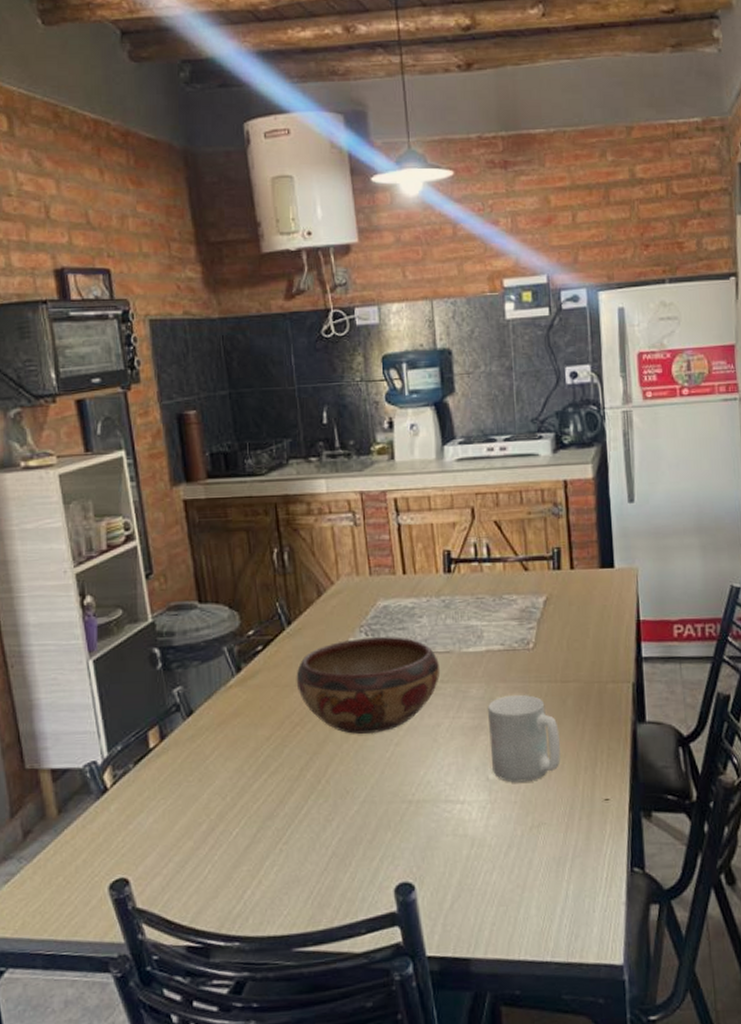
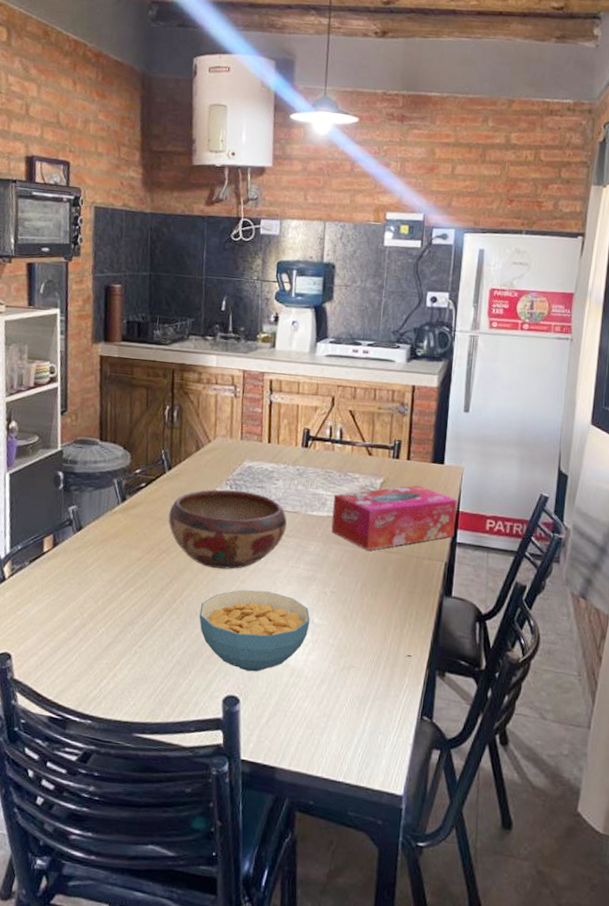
cereal bowl: none [351,751,485,851] -> present [199,590,310,672]
mug: present [487,695,561,783] -> none [318,556,378,630]
tissue box: none [490,597,638,683] -> present [331,485,457,550]

